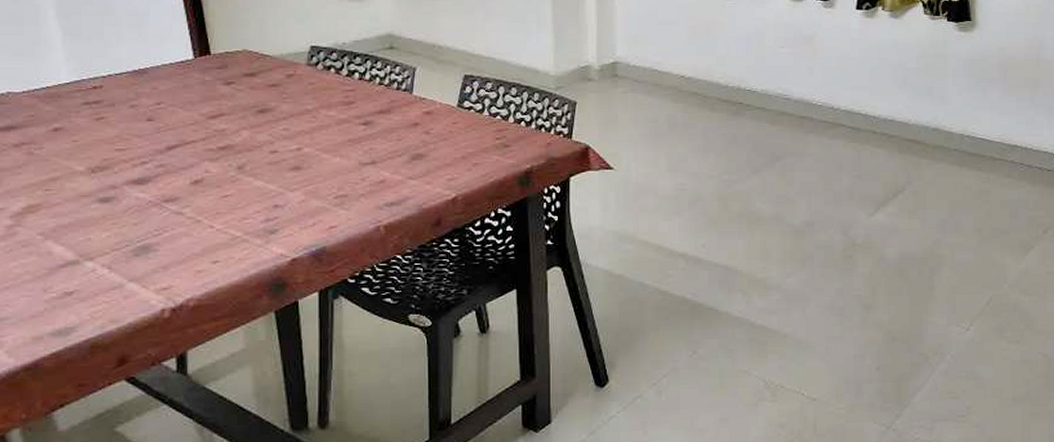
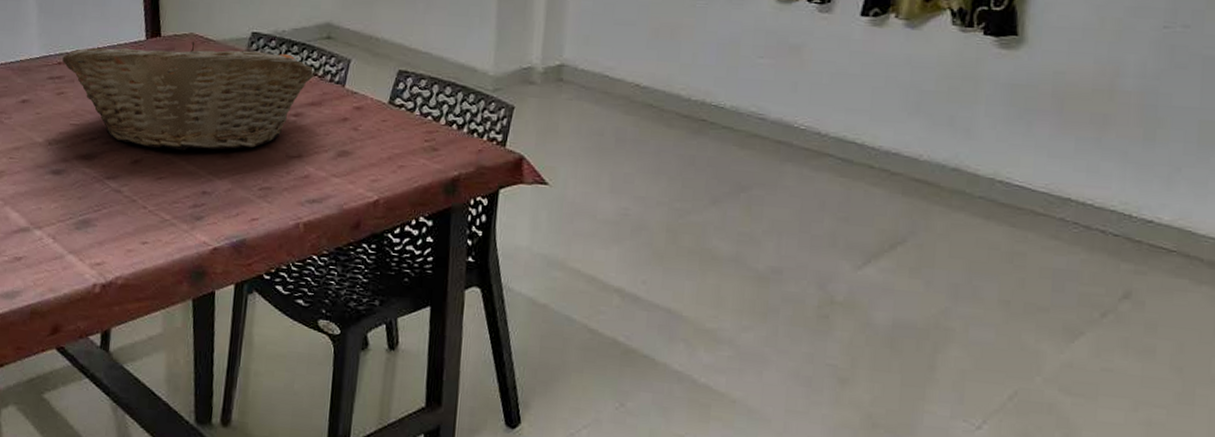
fruit basket: none [98,58,380,167] -> present [62,42,314,151]

